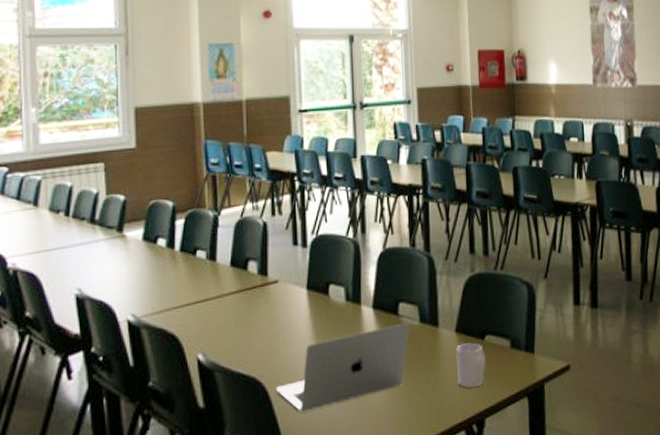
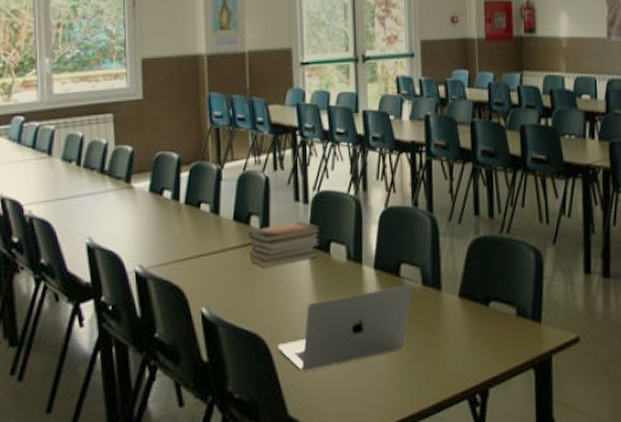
book stack: none [246,265,319,312] -> present [249,221,320,268]
mug: present [456,343,486,389] -> none [459,309,490,356]

